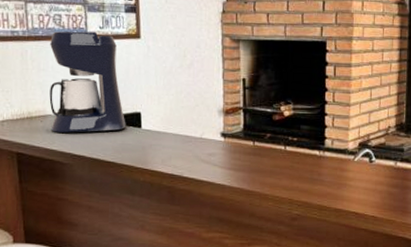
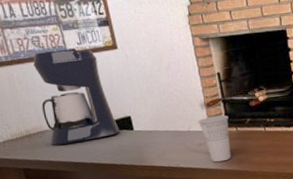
cup: none [212,125,247,178] -> present [198,115,231,163]

